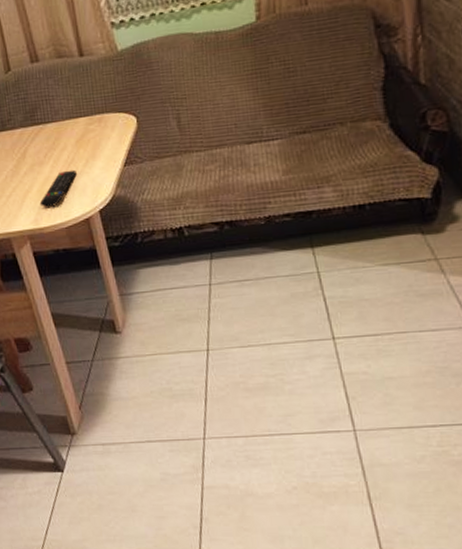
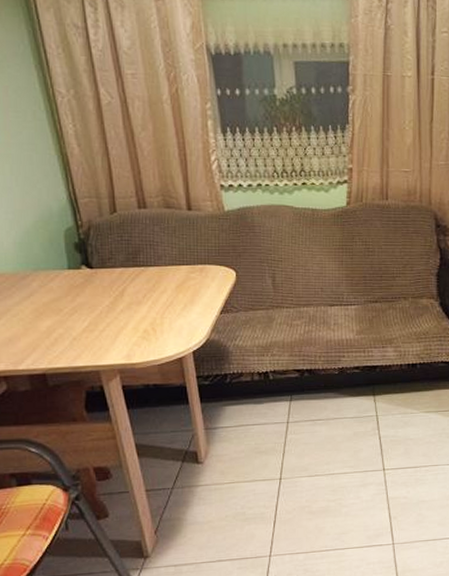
remote control: present [39,169,77,207] -> none [133,312,174,344]

